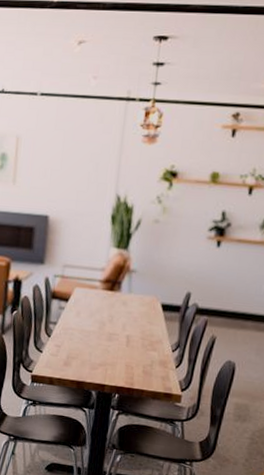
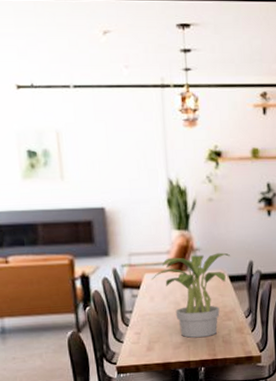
potted plant: none [81,275,167,364] -> present [152,252,230,338]

